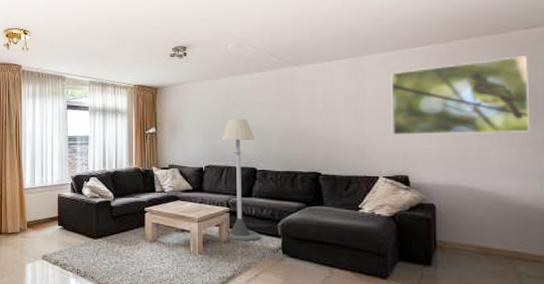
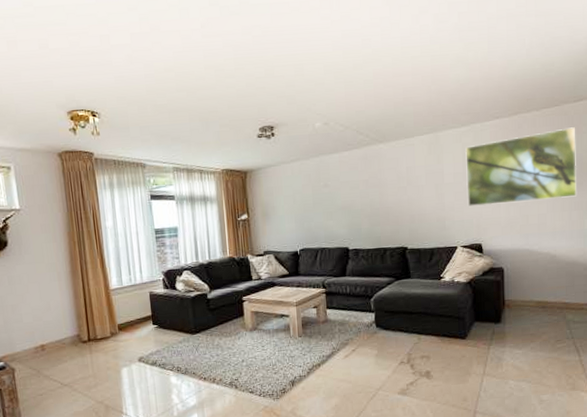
floor lamp: present [221,118,260,242] -> none [314,199,355,320]

